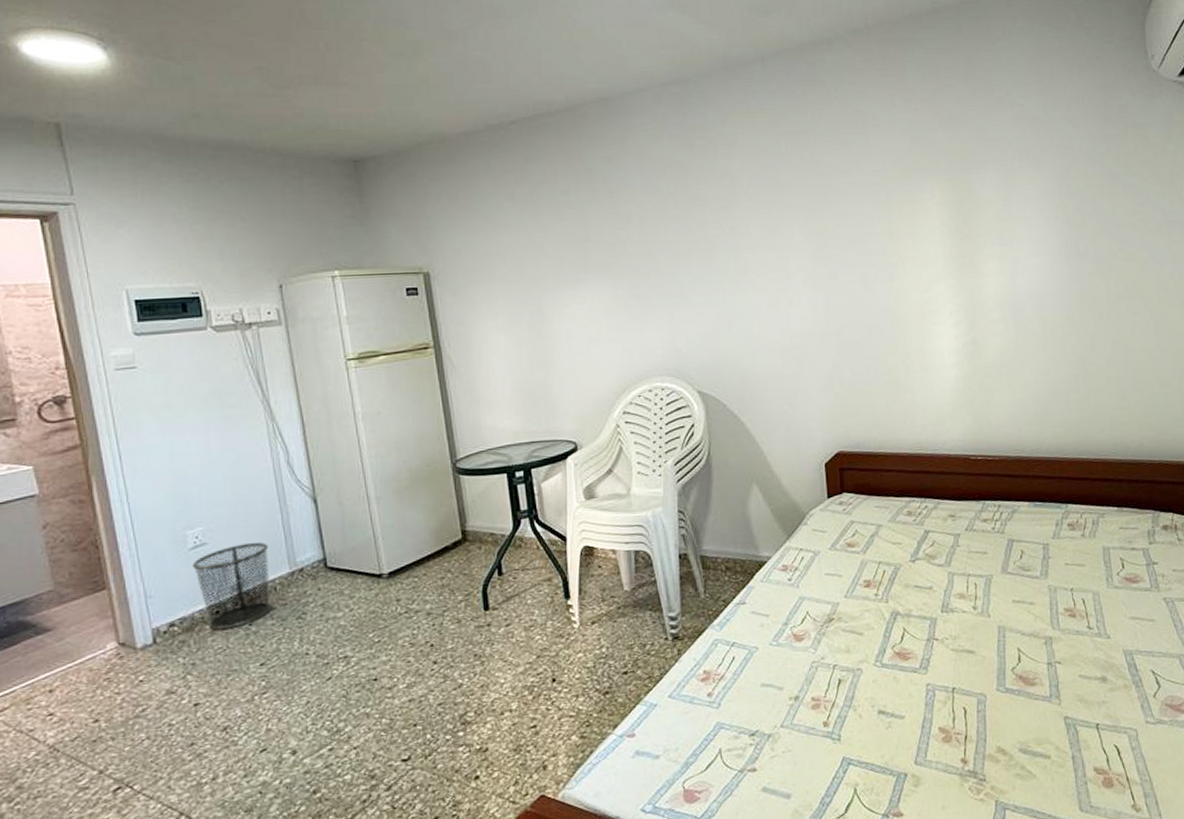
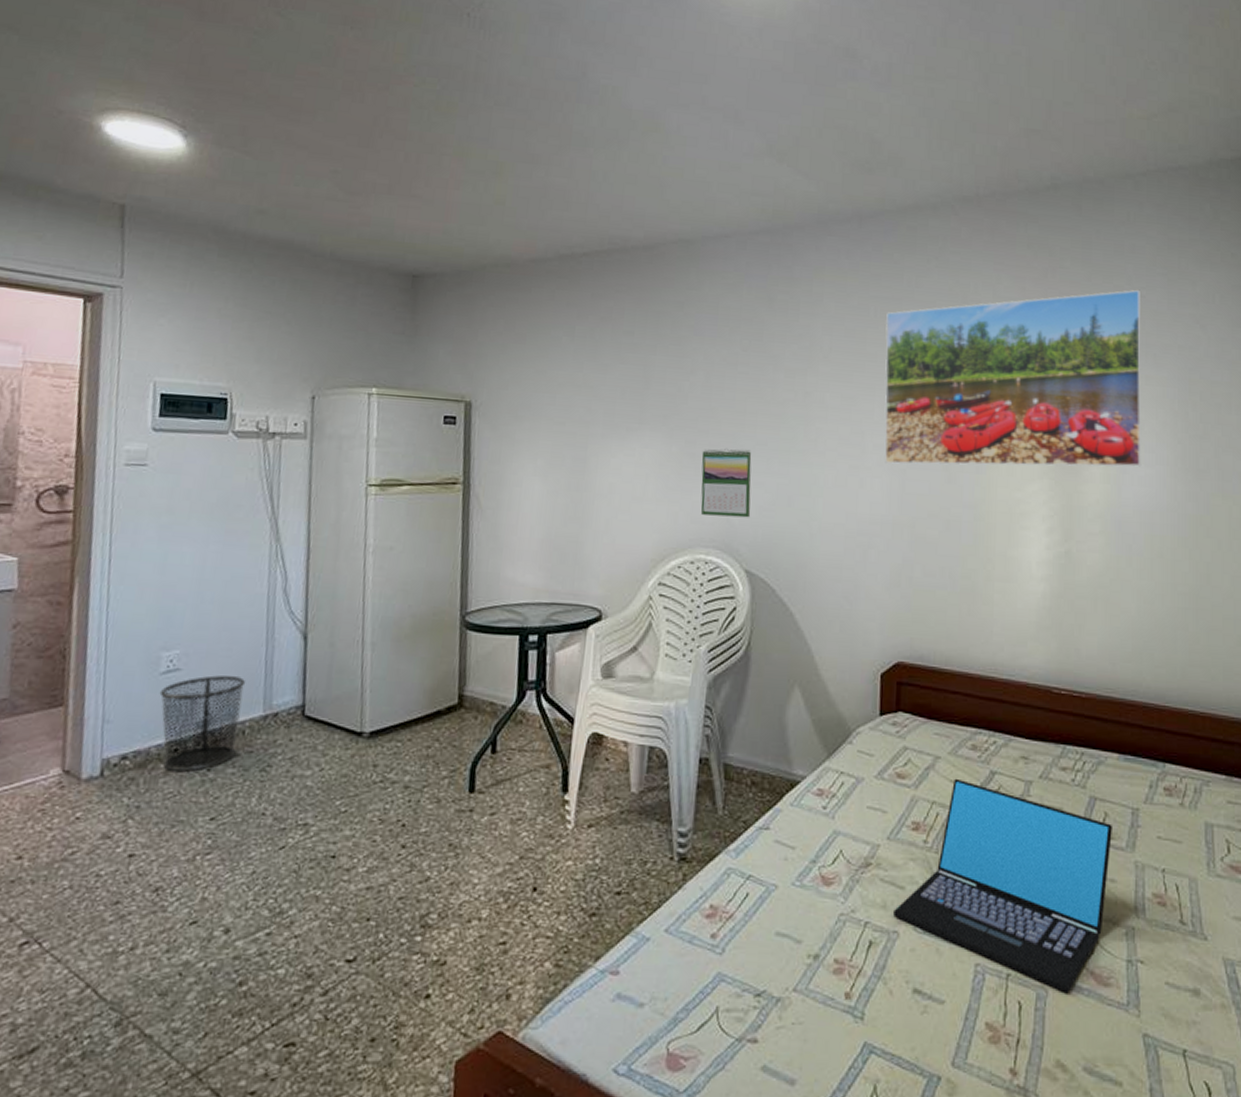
calendar: none [646,285,697,348] -> present [700,448,752,518]
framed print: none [796,98,1031,282] -> present [884,289,1142,467]
laptop: none [856,540,1029,695] -> present [893,778,1112,992]

